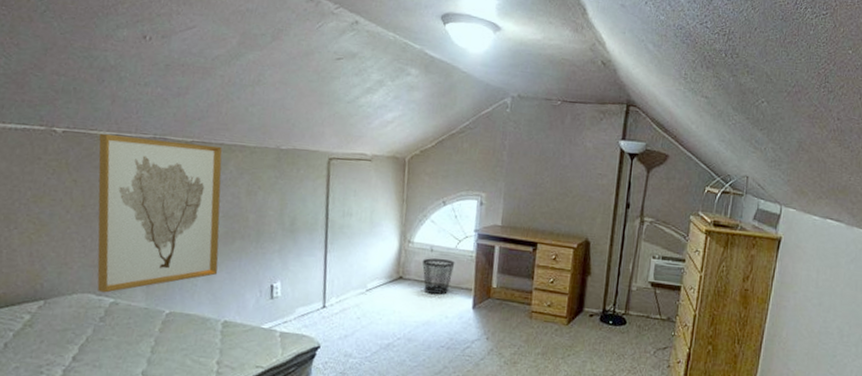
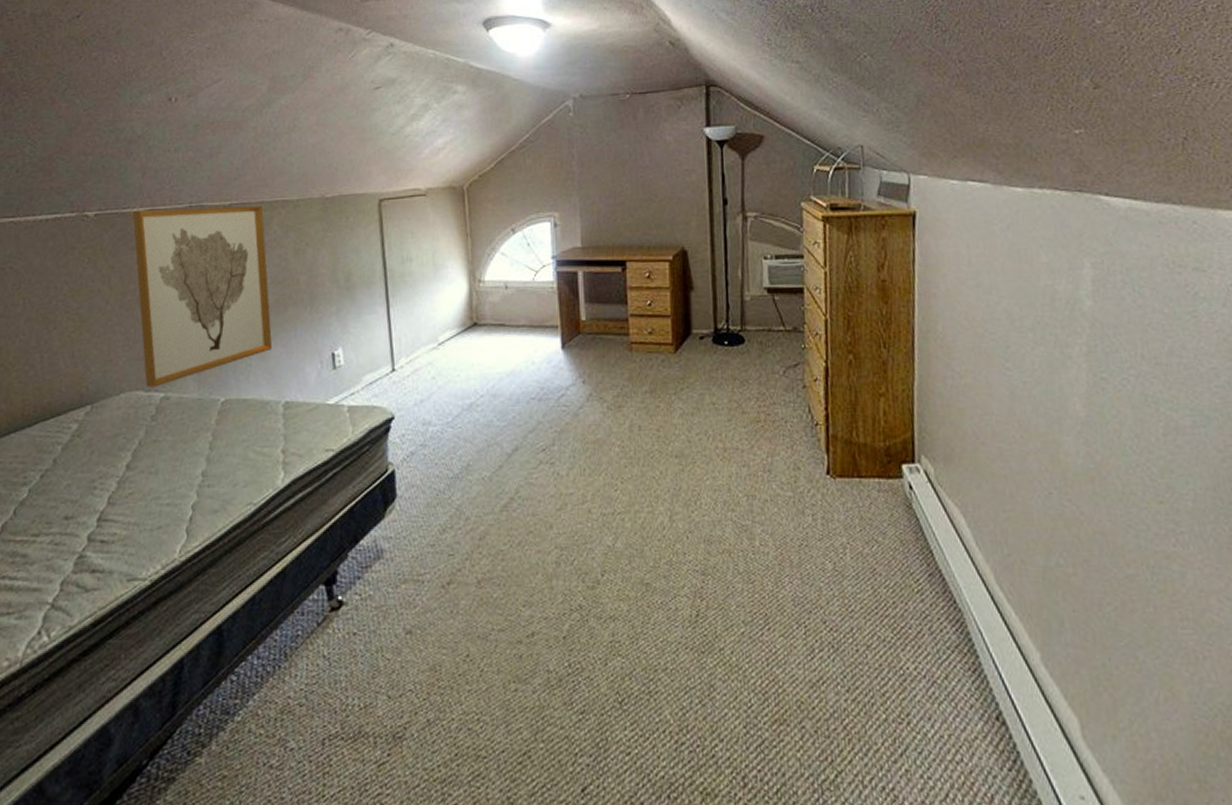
wastebasket: present [422,258,455,295] -> none [497,296,535,338]

